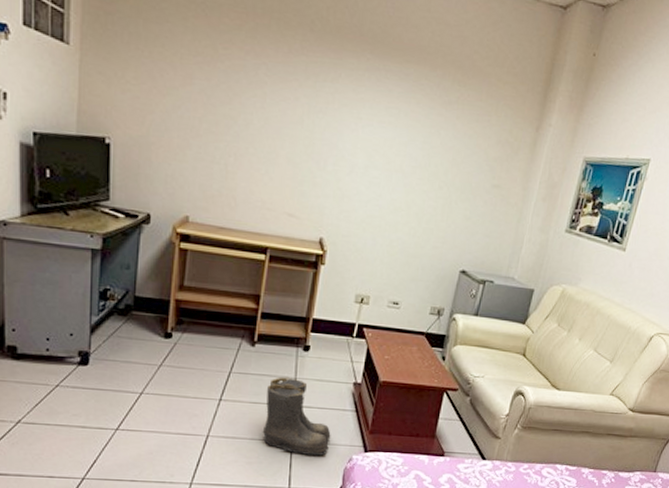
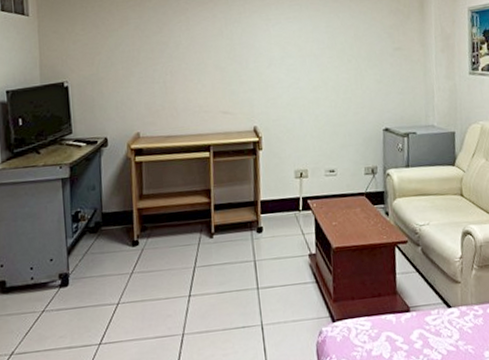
boots: present [262,377,331,456] -> none [230,261,298,337]

